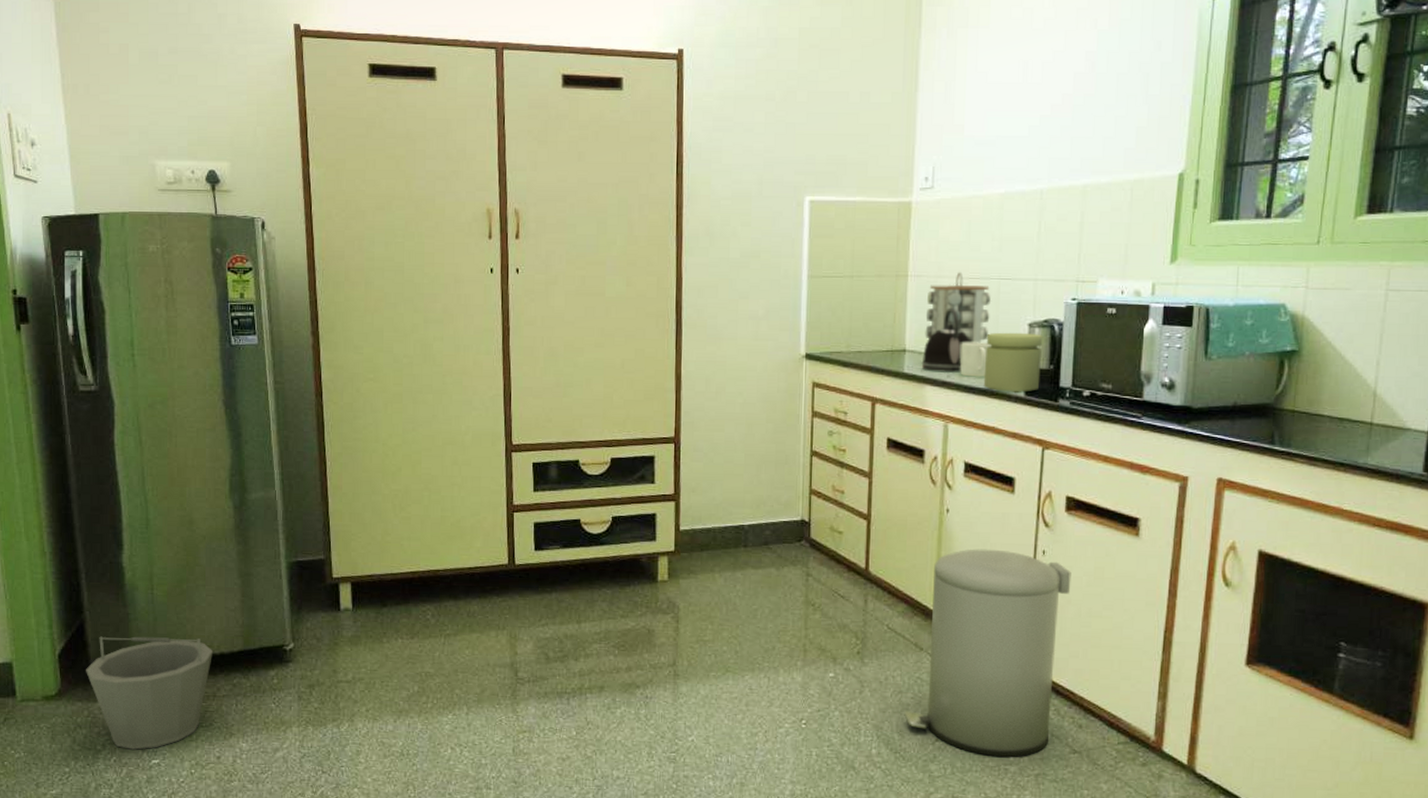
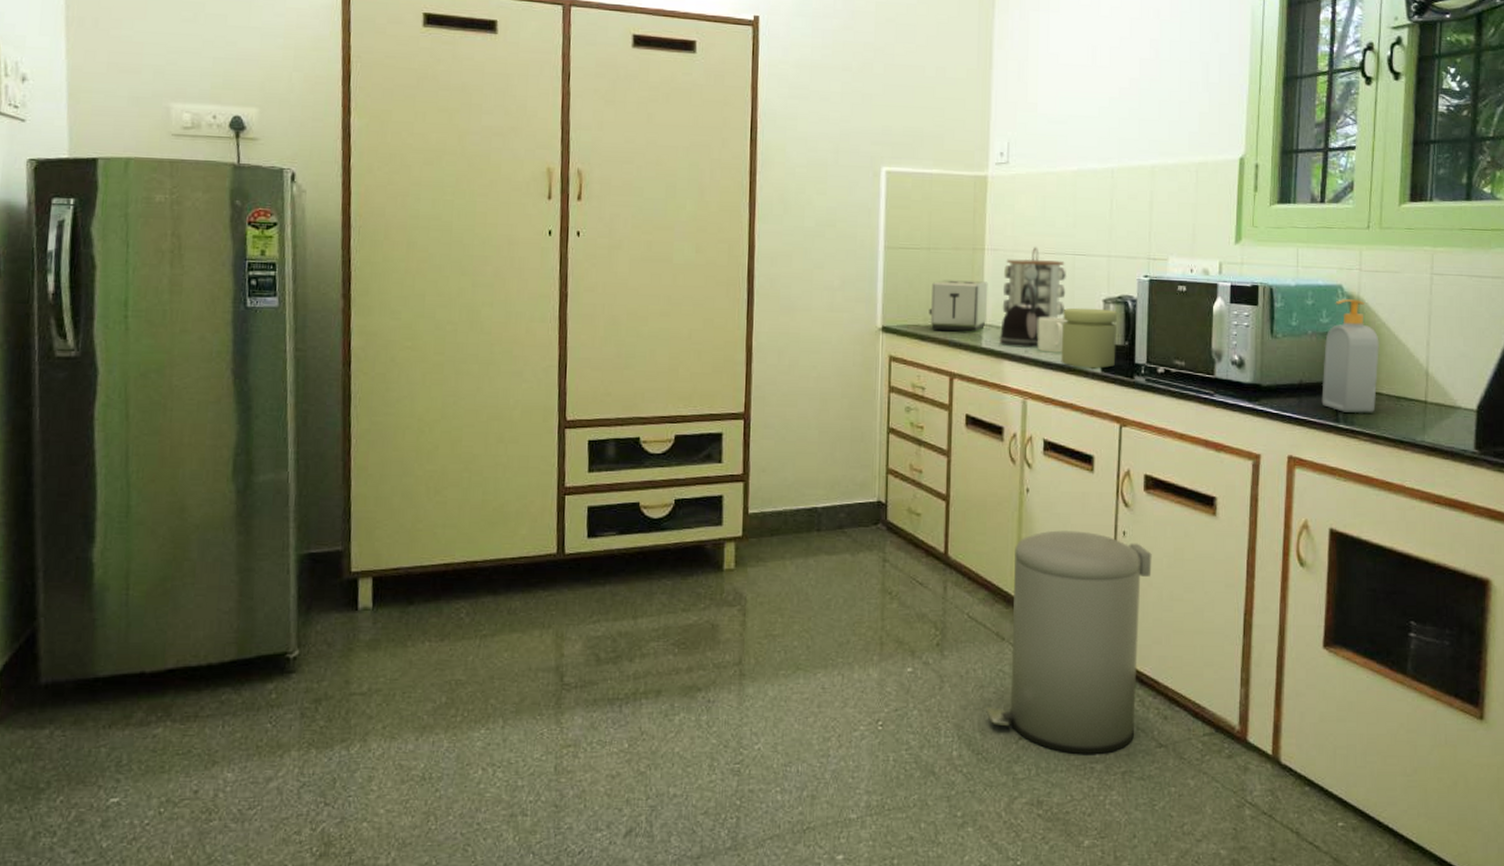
bucket: present [86,636,214,750] -> none [33,646,199,786]
toaster: none [851,307,911,358] -> present [929,280,988,333]
soap bottle: none [1256,318,1324,436] -> present [1321,299,1379,414]

